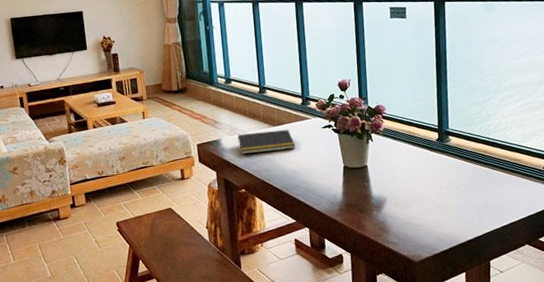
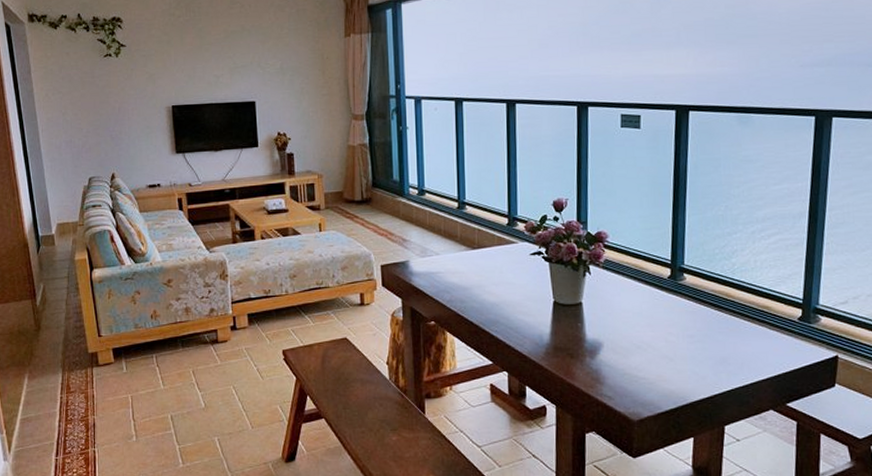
notepad: present [237,129,296,155] -> none [428,253,498,280]

